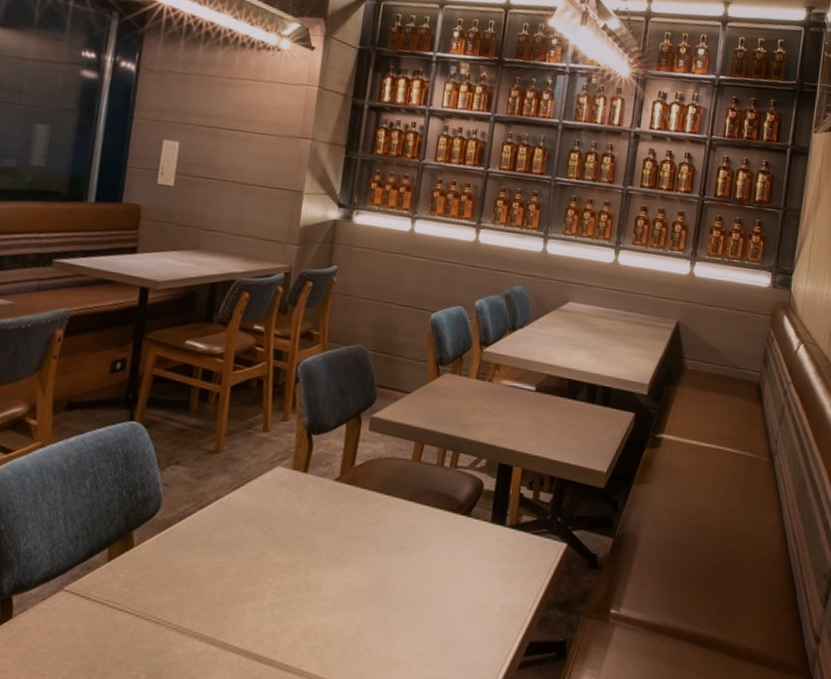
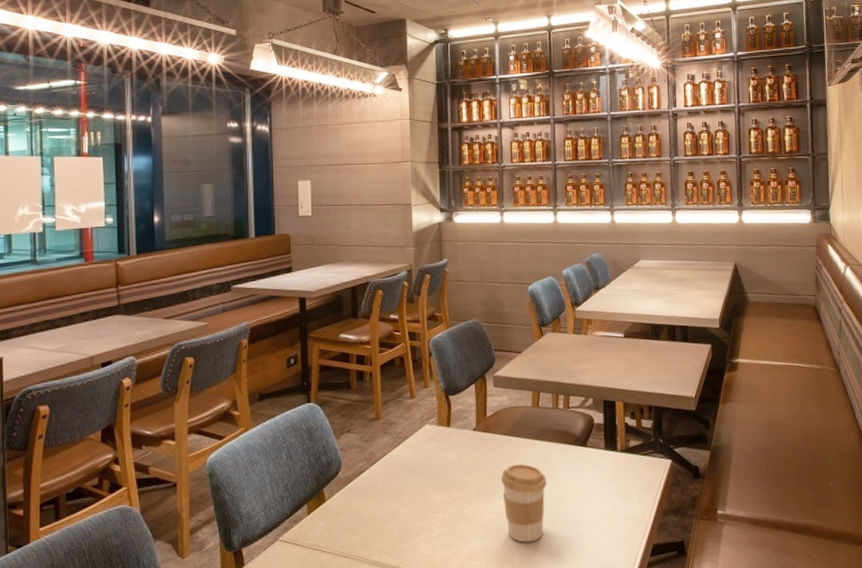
coffee cup: none [358,528,416,625] -> present [500,464,547,543]

